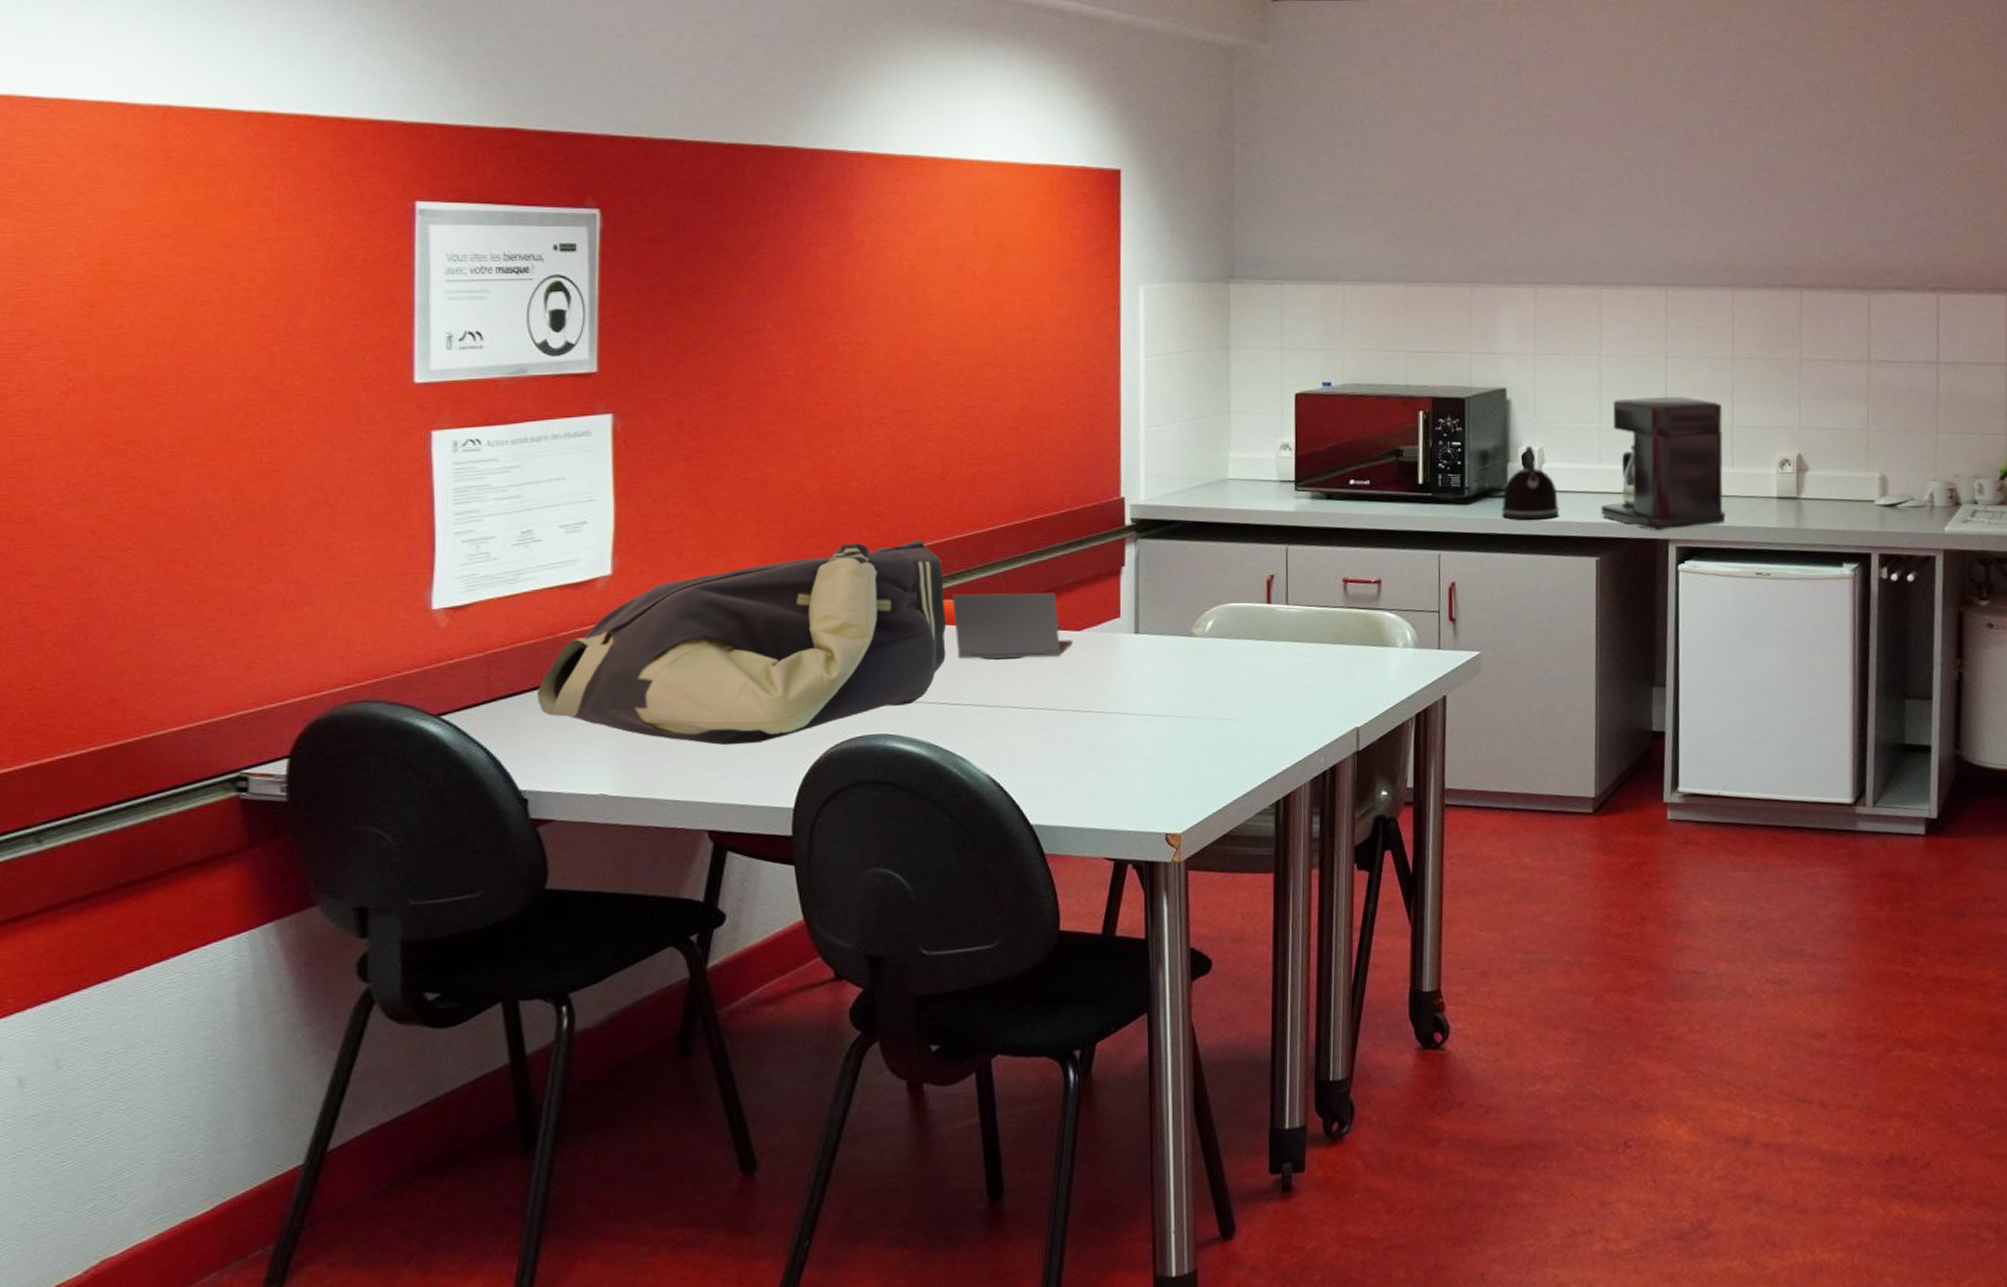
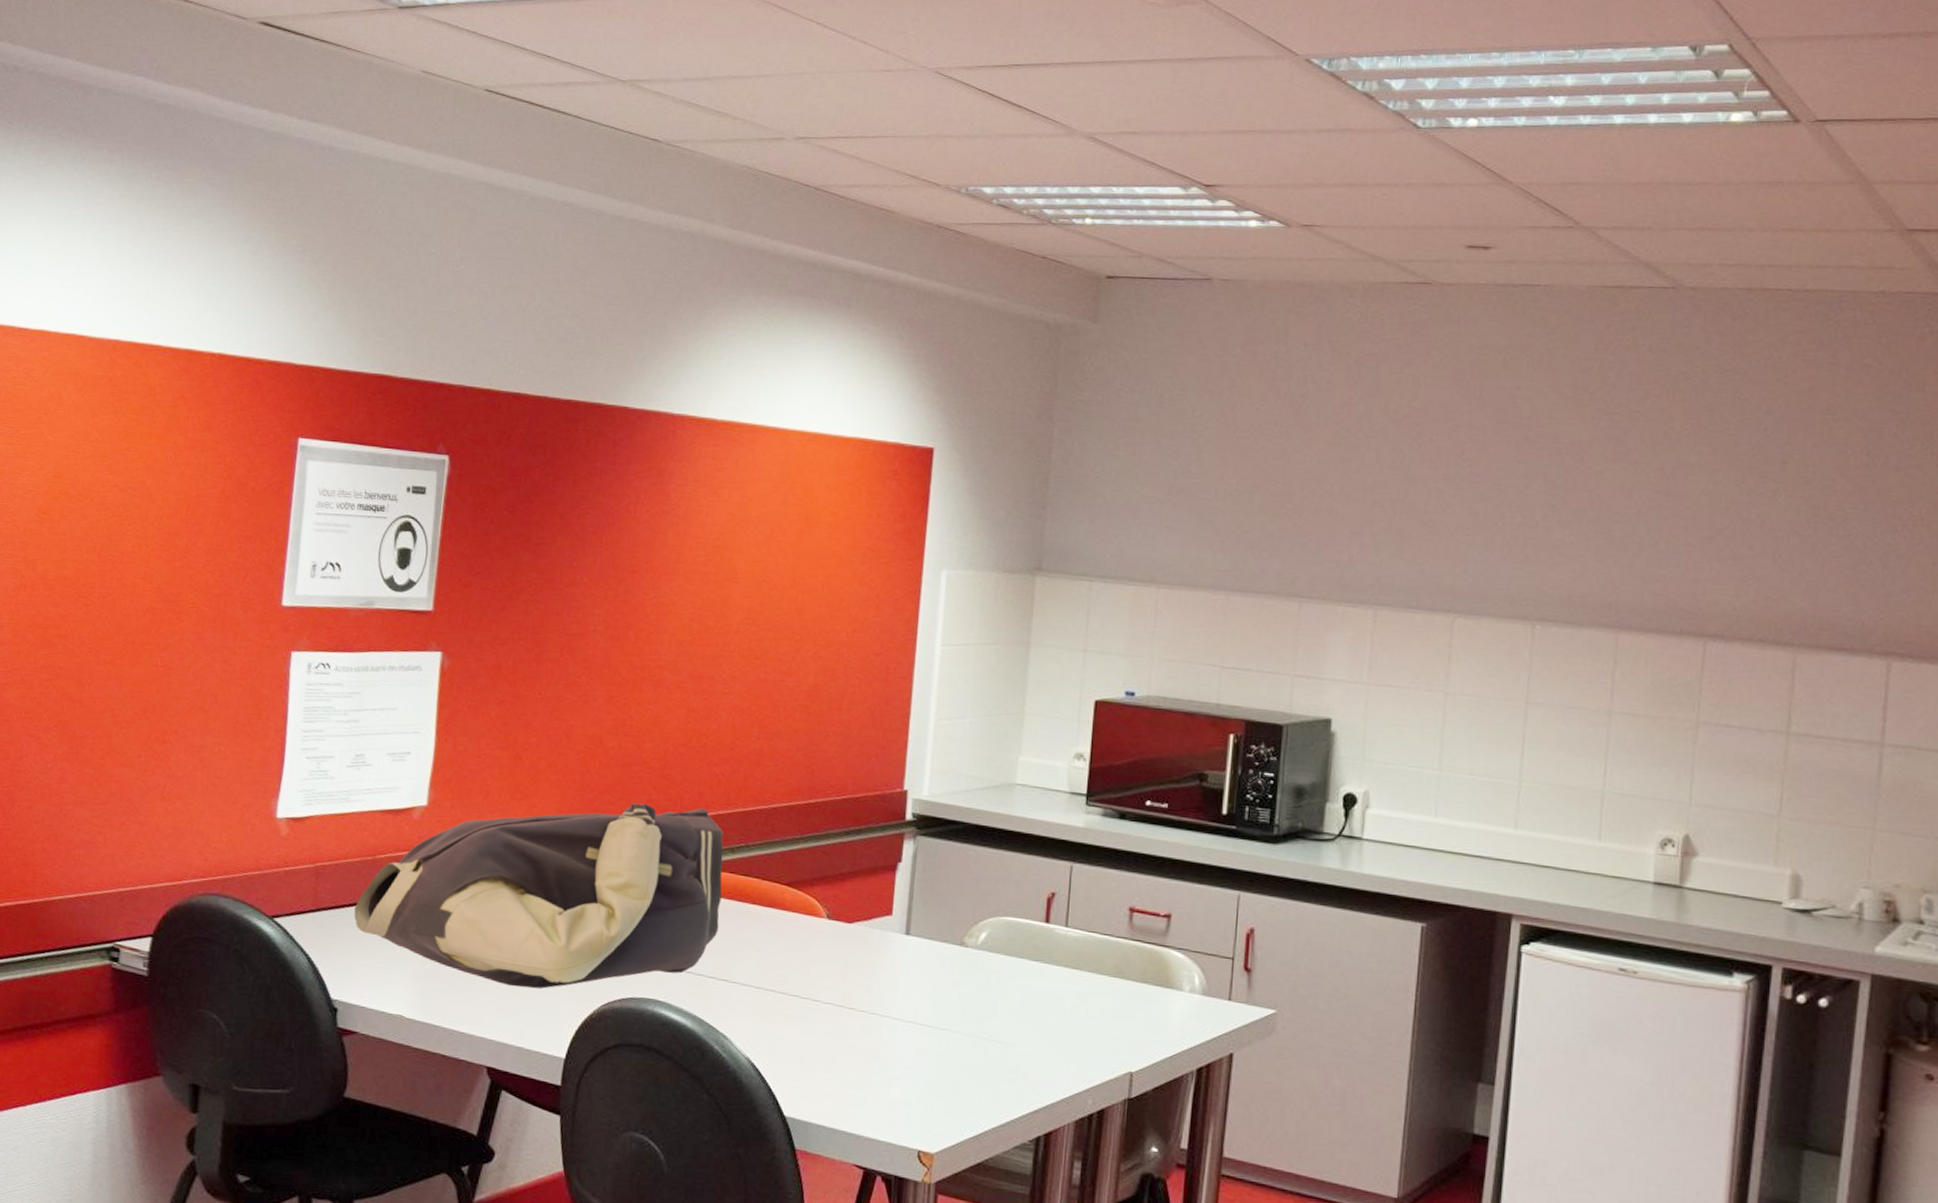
laptop computer: present [952,592,1073,659] -> none [729,868,843,948]
kettle: present [1501,445,1560,521] -> none [1313,786,1383,873]
coffee maker: present [1601,396,1726,530] -> none [1431,745,1592,906]

